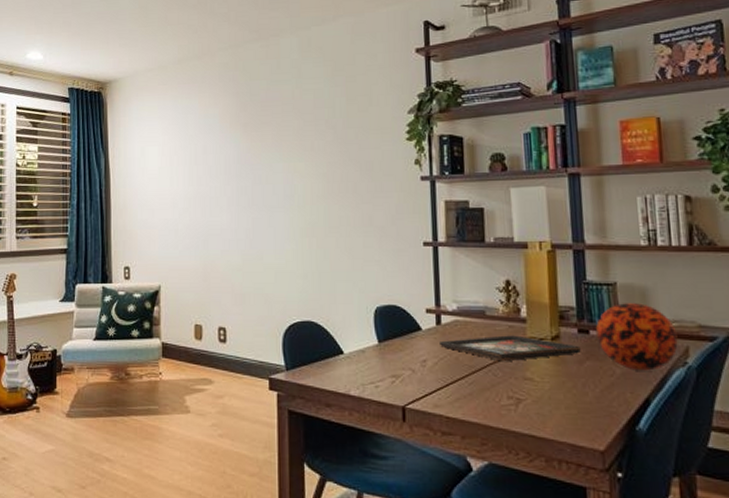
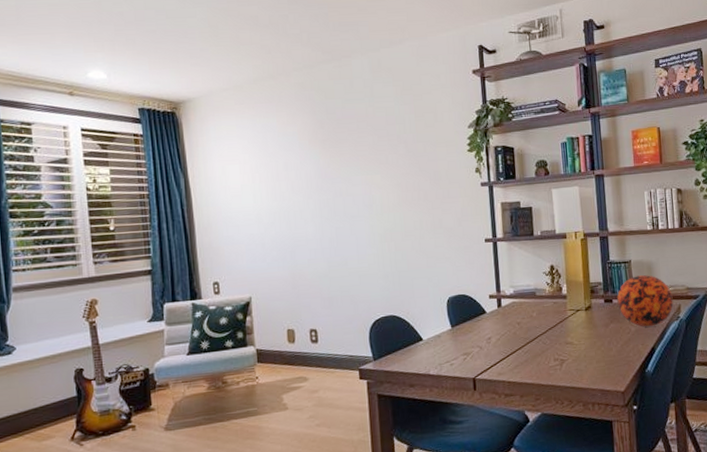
decorative tray: present [440,335,581,362] -> none [501,309,607,332]

